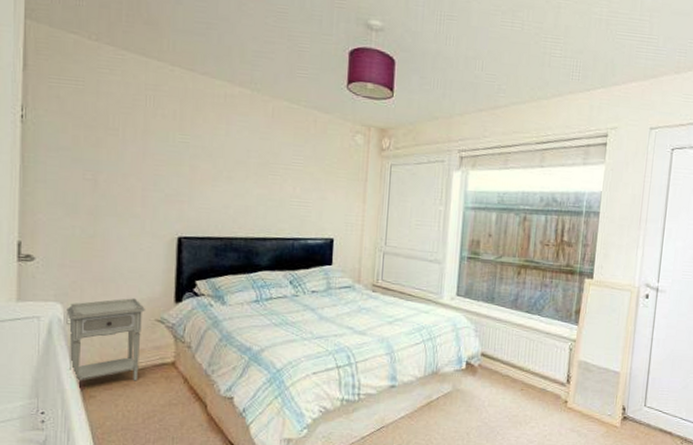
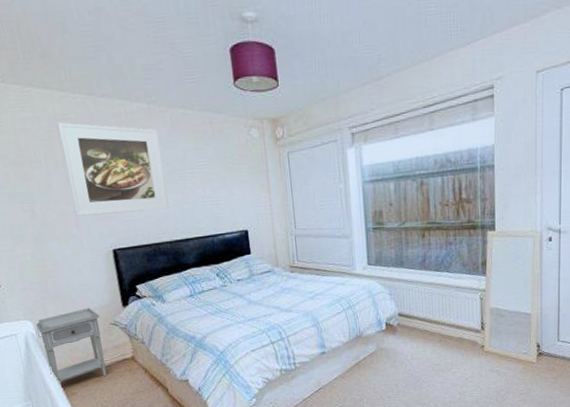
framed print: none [144,92,256,203] -> present [57,122,169,216]

